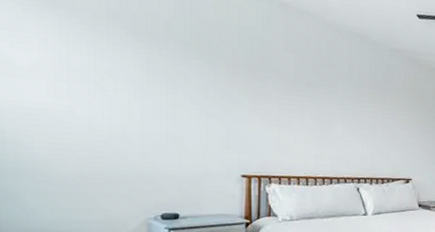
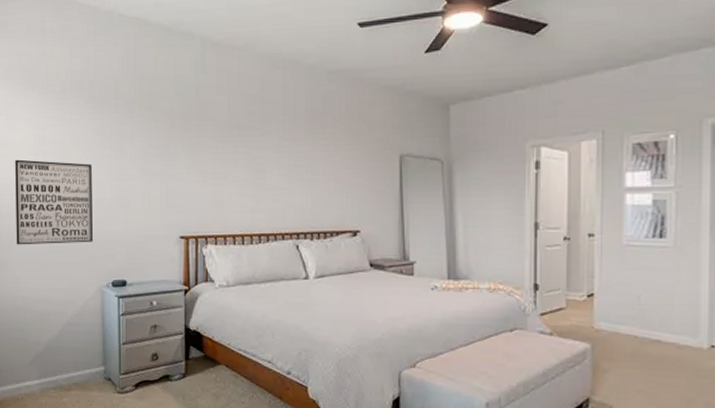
wall art: none [25,81,137,176] -> present [15,159,93,245]

